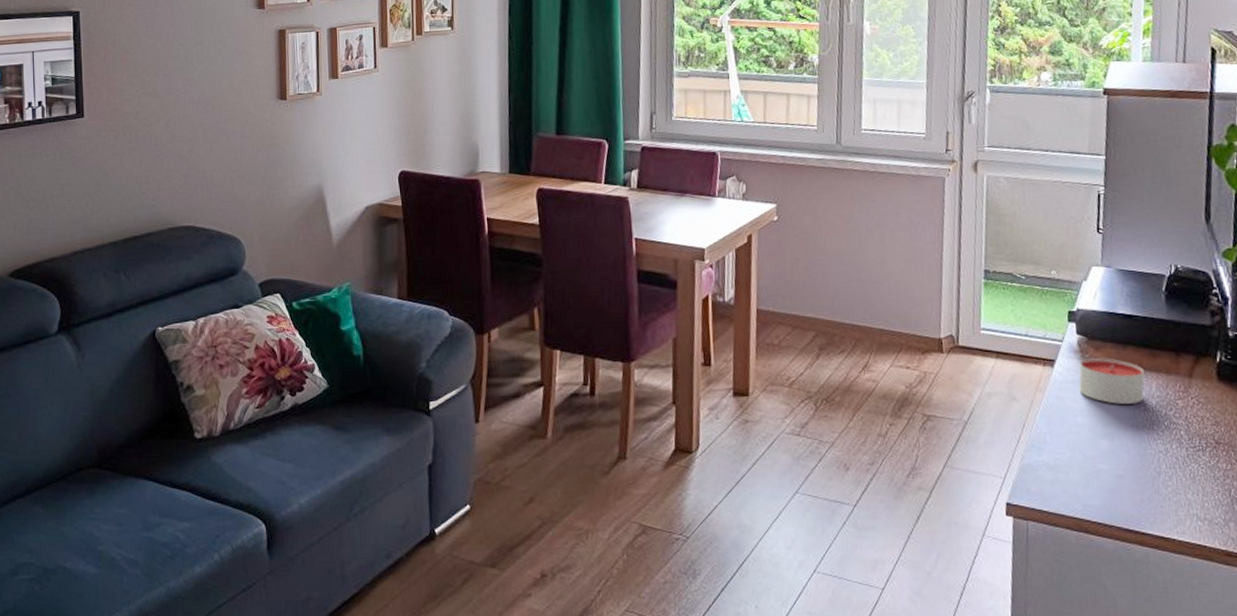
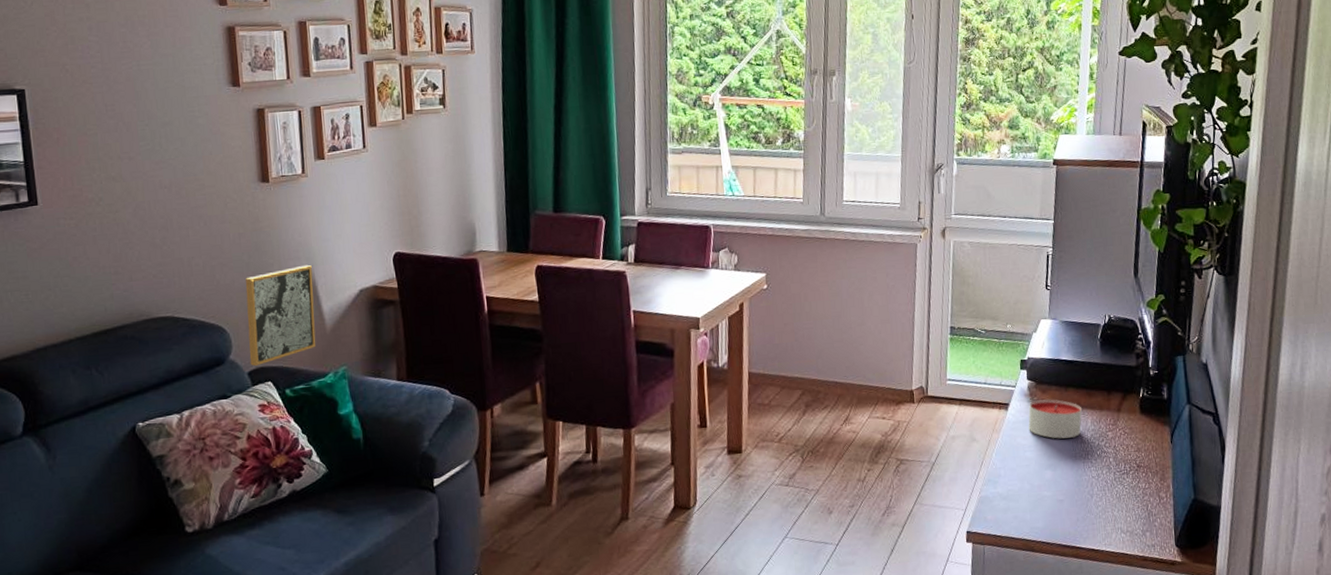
wall art: none [260,180,323,277] -> present [245,264,316,366]

